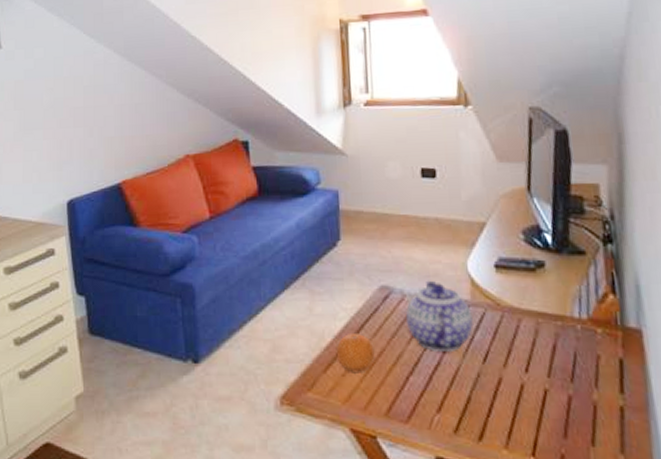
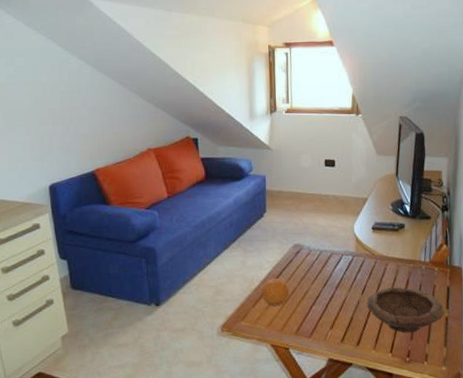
teapot: present [406,280,474,351] -> none [311,239,357,288]
bowl: none [491,355,619,427] -> present [366,287,445,333]

